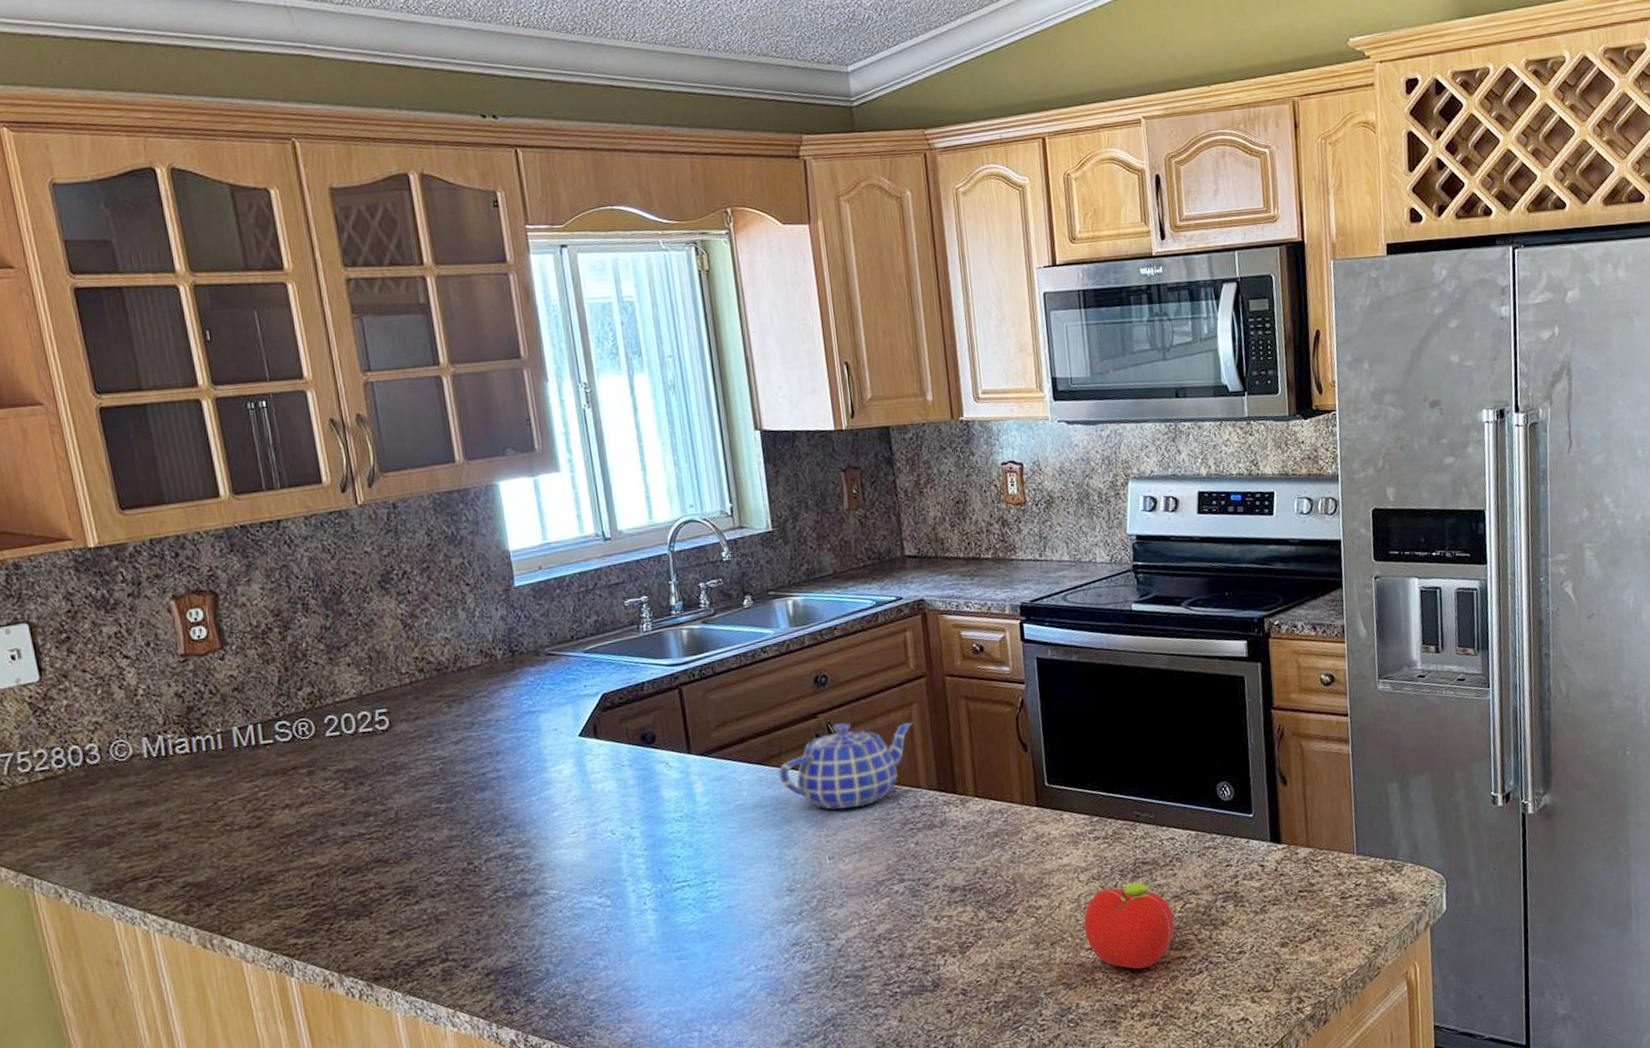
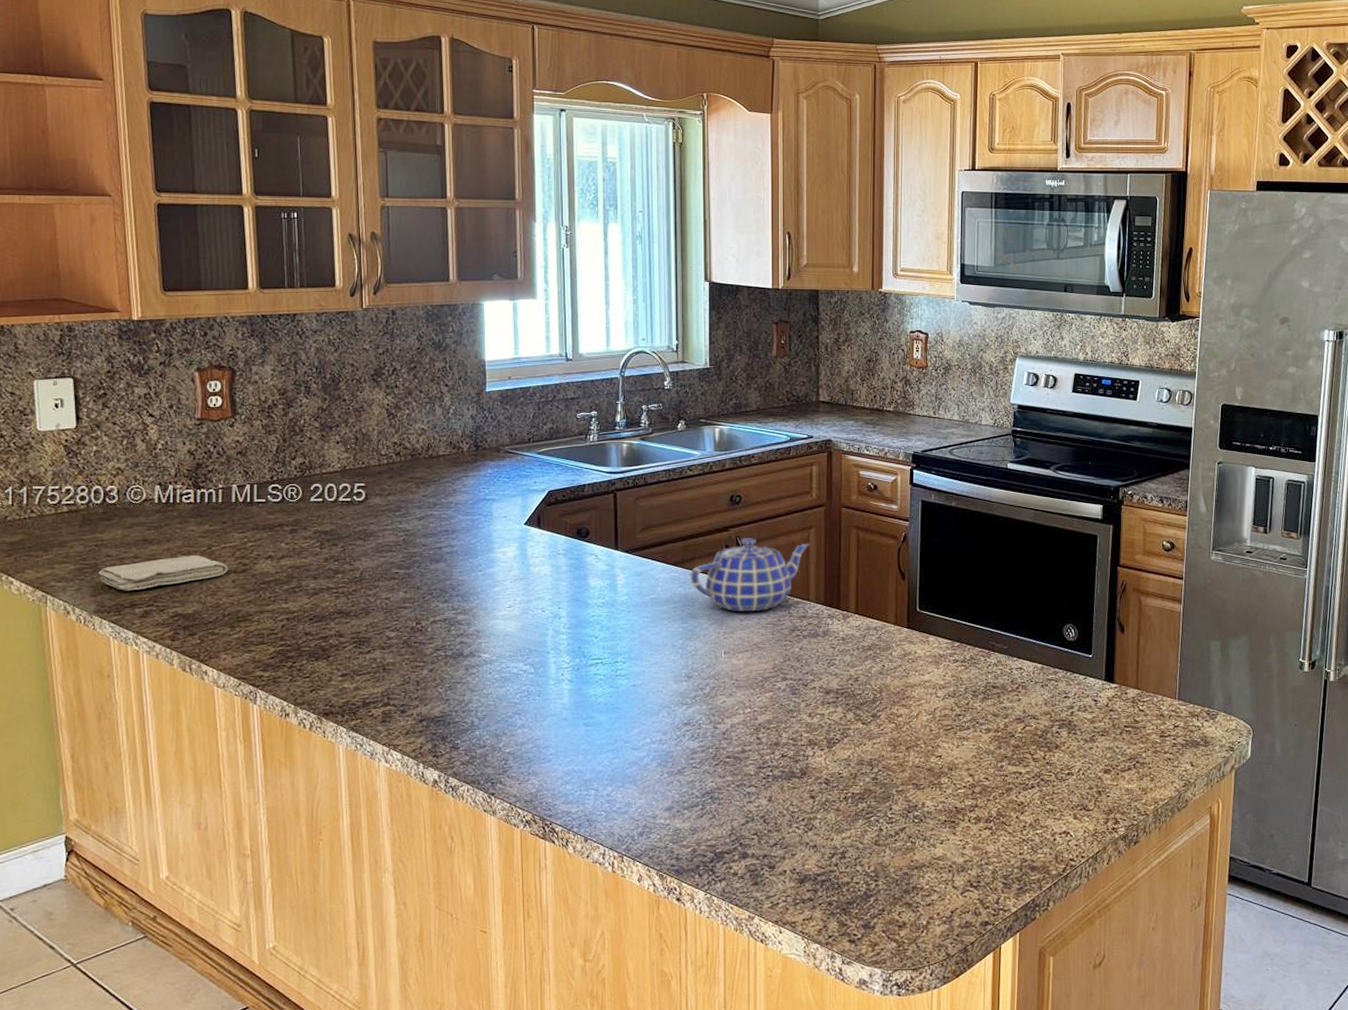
washcloth: none [89,813,241,864] -> present [98,555,228,591]
fruit: present [1084,881,1175,969] -> none [936,702,1015,778]

